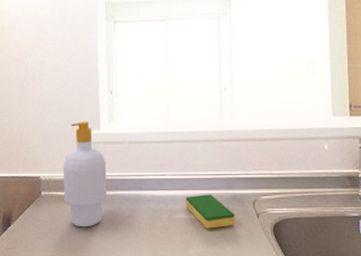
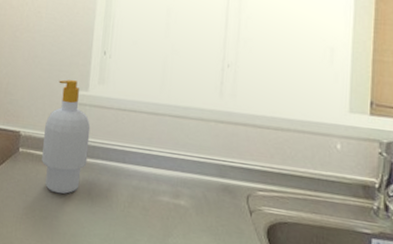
dish sponge: present [185,194,235,229] -> none [170,178,224,220]

